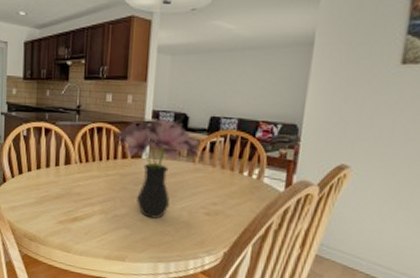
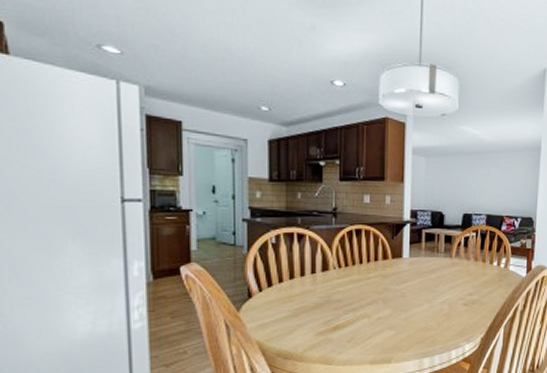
flower arrangement: present [113,119,201,219] -> none [373,218,457,316]

